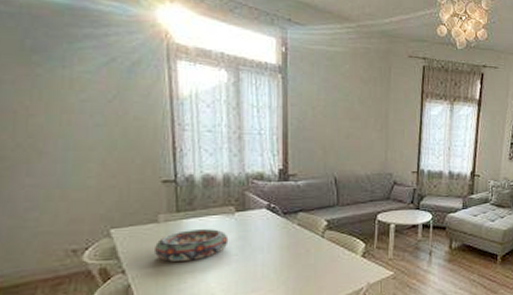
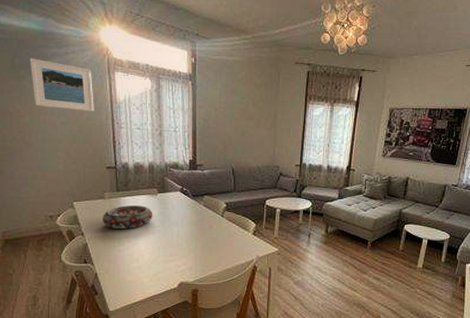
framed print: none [48,39,146,109] -> present [29,58,94,111]

